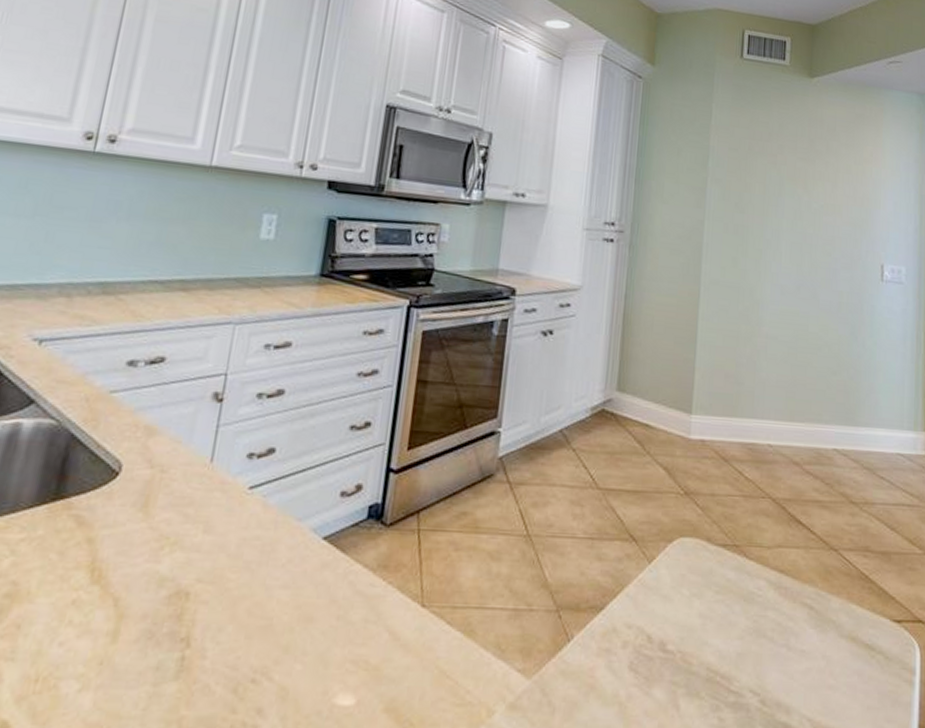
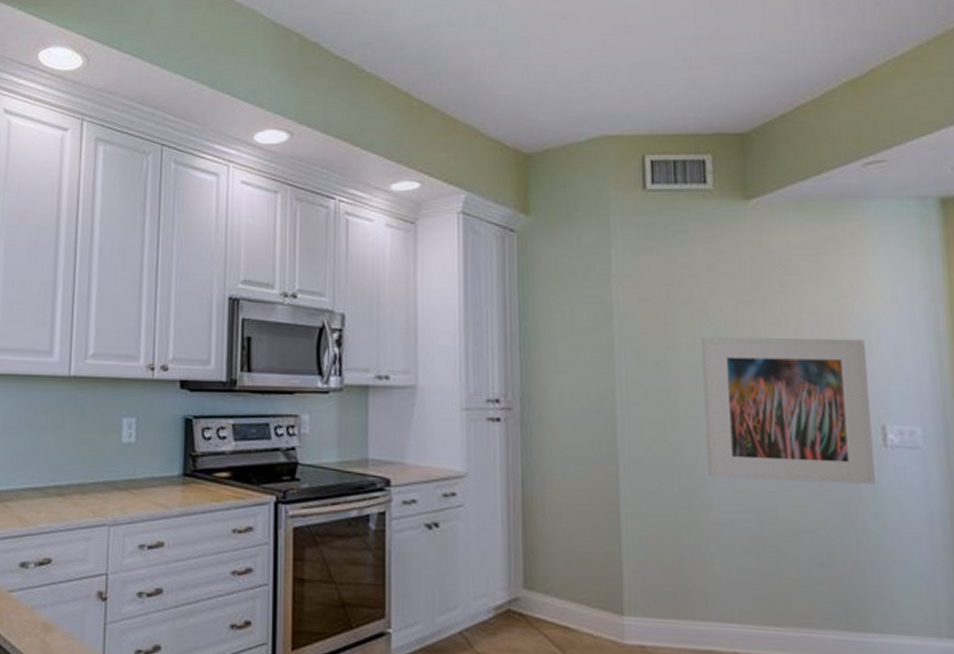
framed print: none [764,184,876,310] -> present [701,337,875,485]

